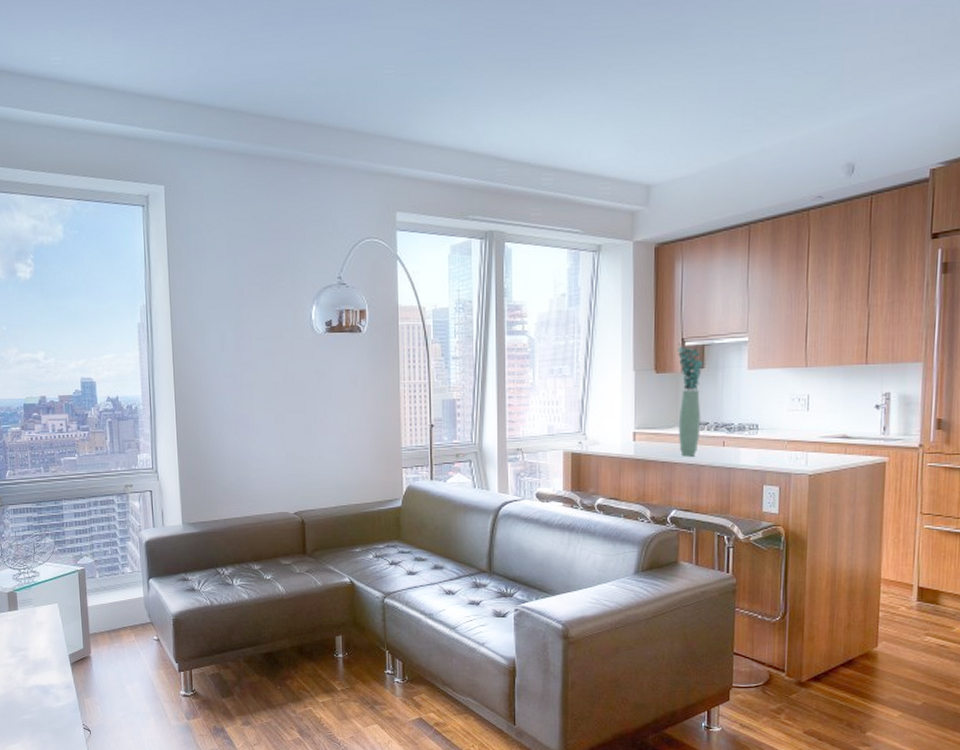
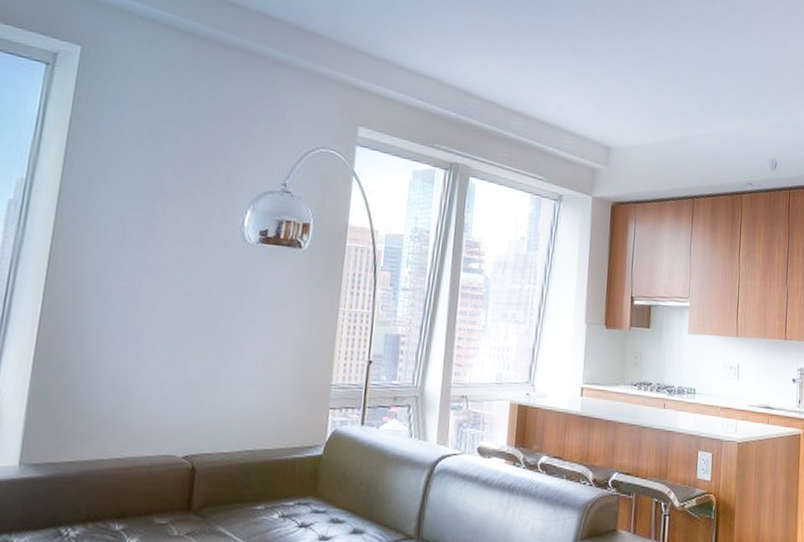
vase: present [677,342,704,457] -> none [623,300,650,417]

